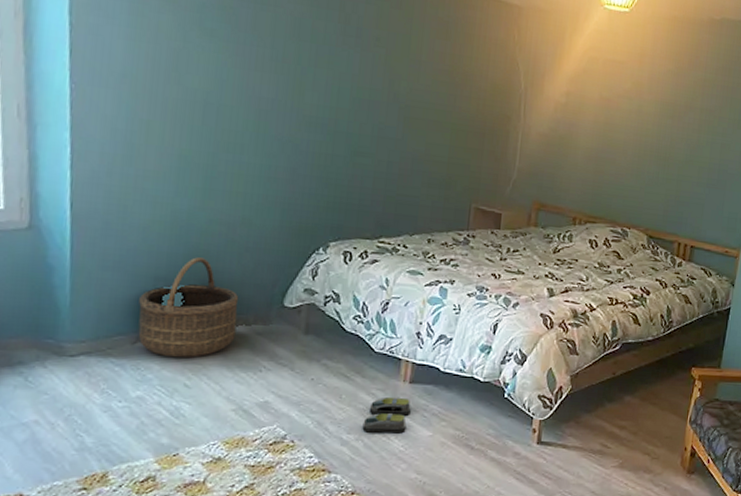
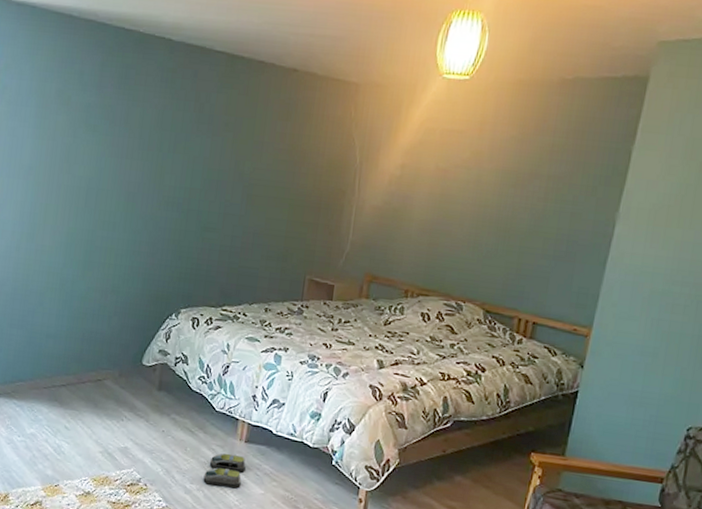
basket: present [138,257,239,358] -> none [33,319,108,404]

